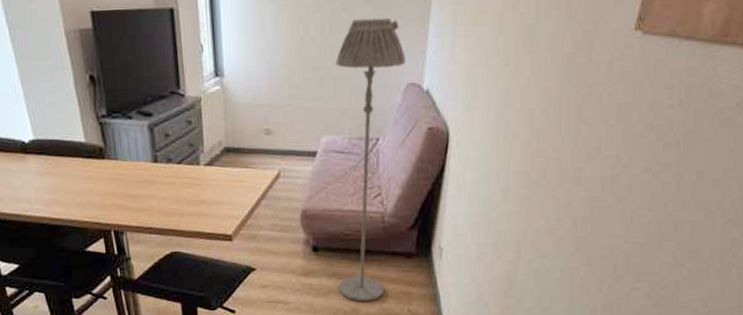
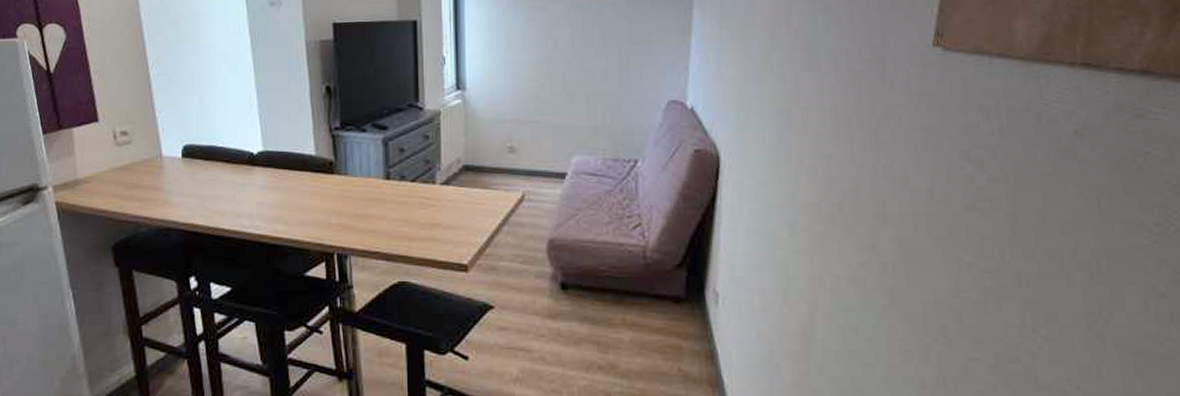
floor lamp: present [335,17,406,302] -> none [587,31,666,356]

